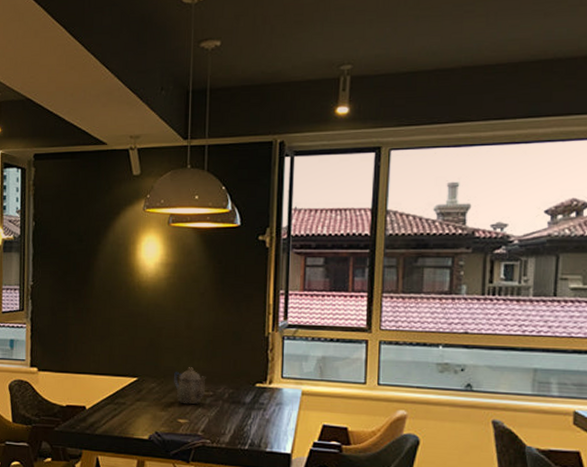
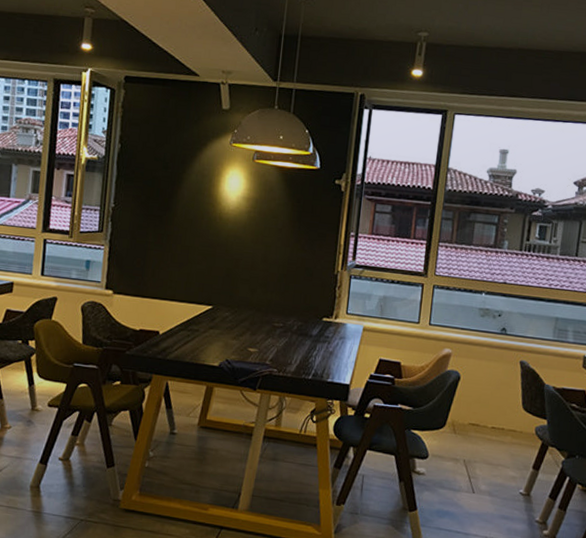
teapot: present [174,367,206,405] -> none [247,299,278,335]

